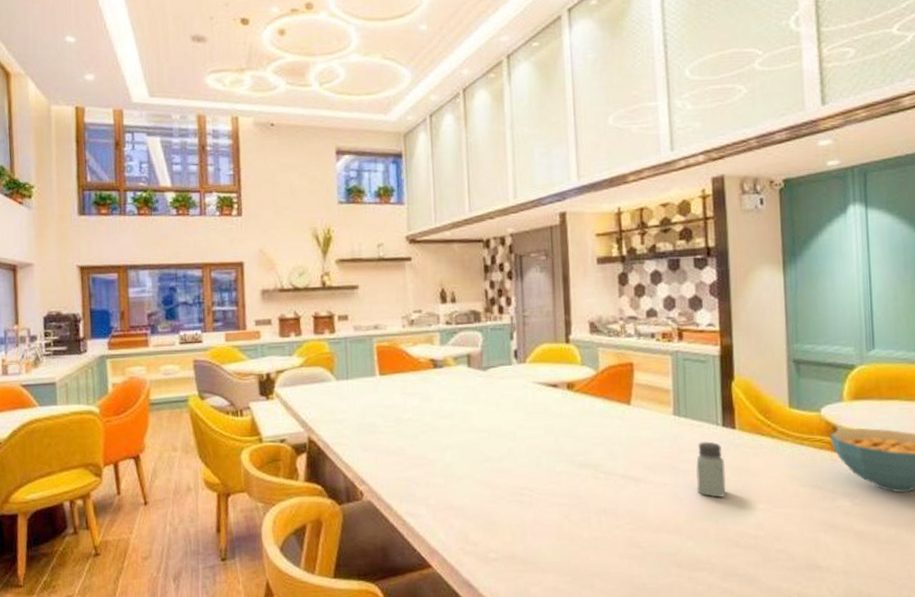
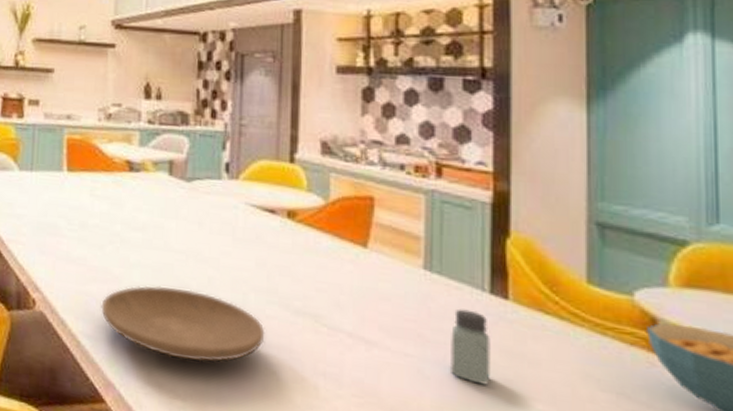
plate: none [420,461,557,520] -> present [101,285,265,362]

